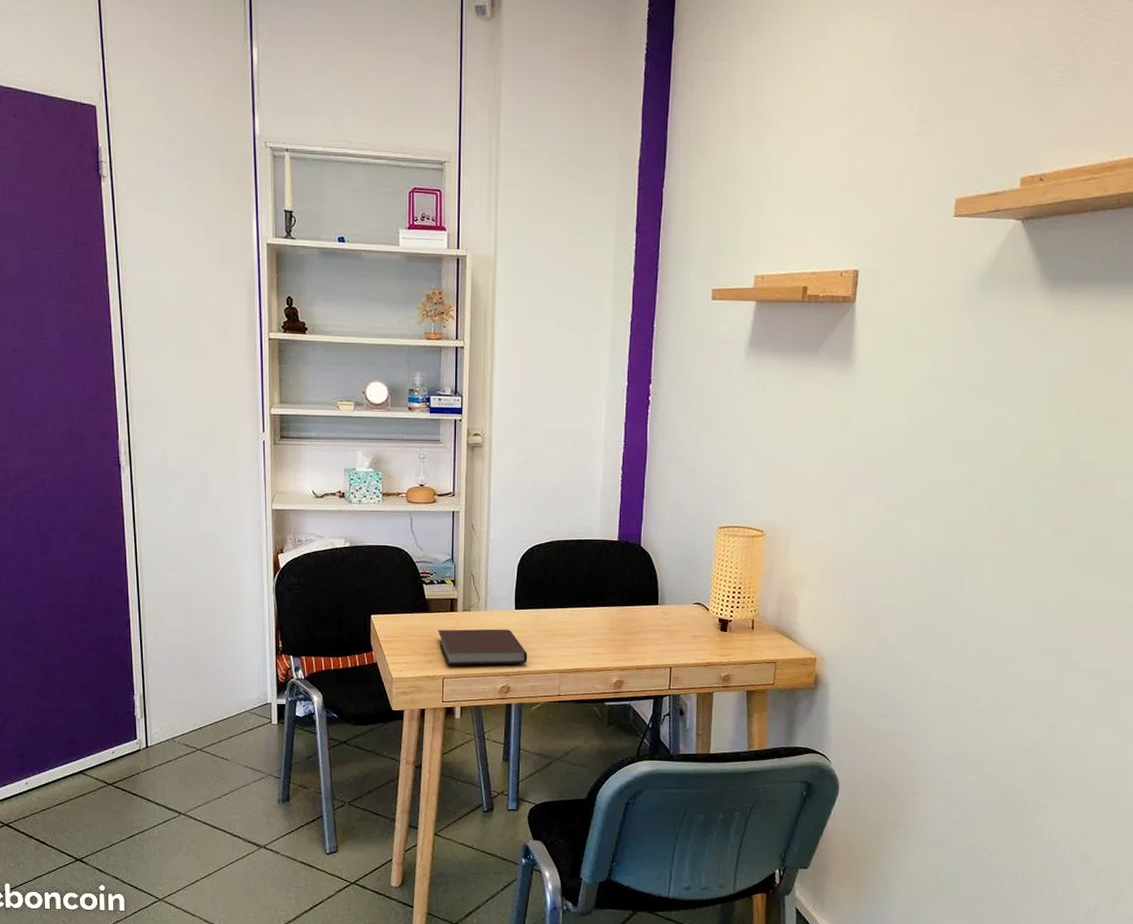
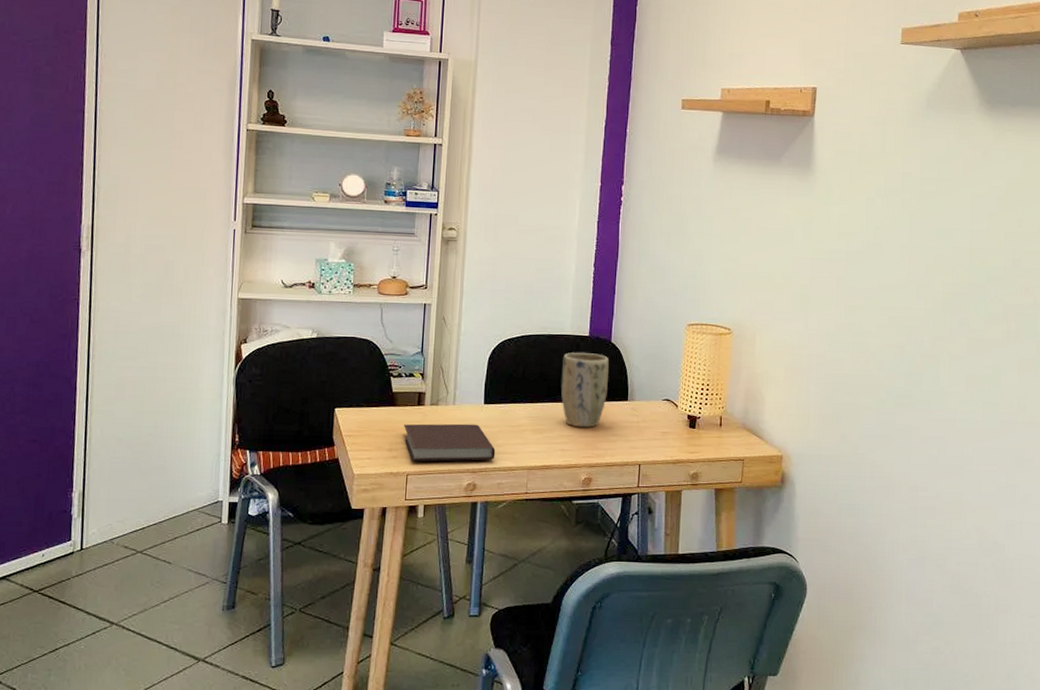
plant pot: none [590,557,638,632] -> present [560,352,609,428]

